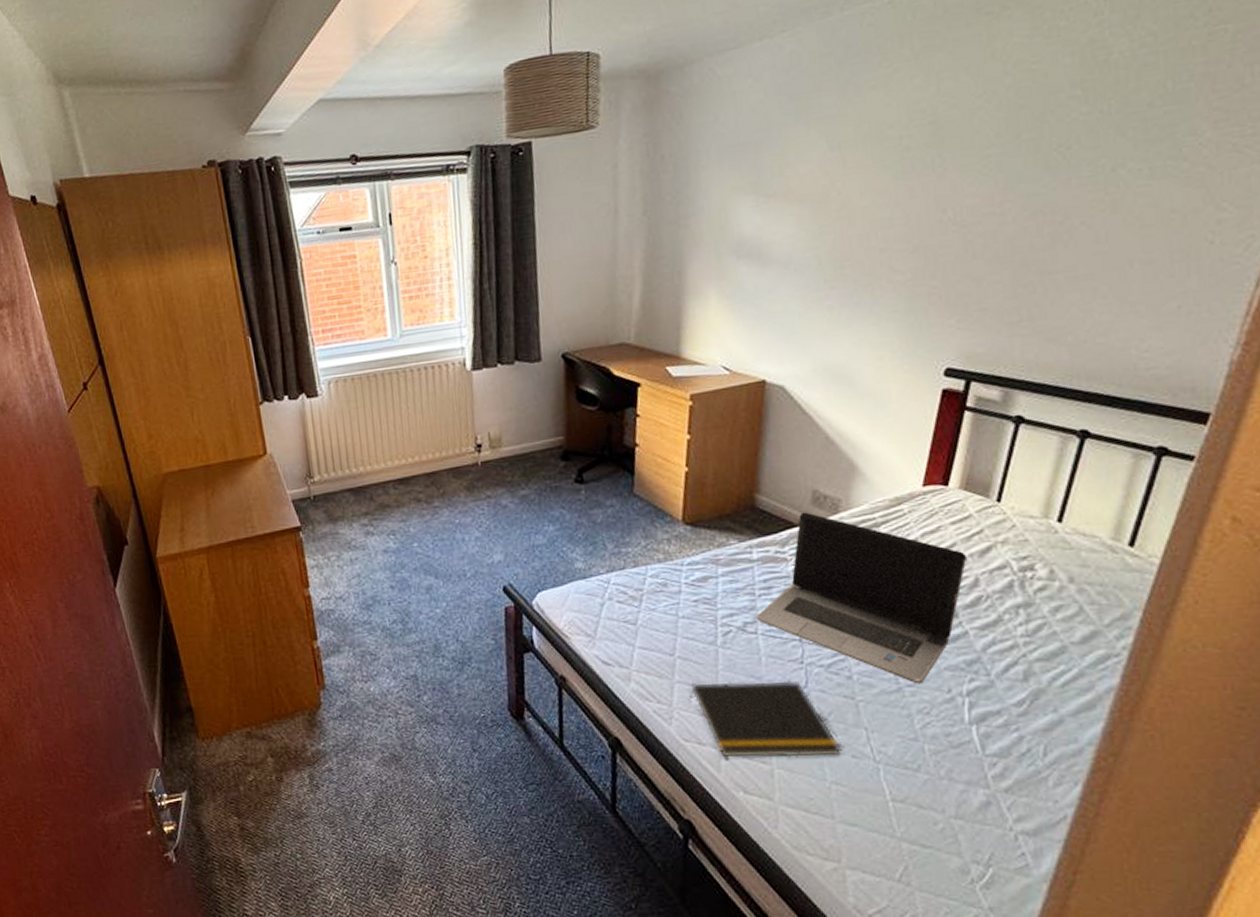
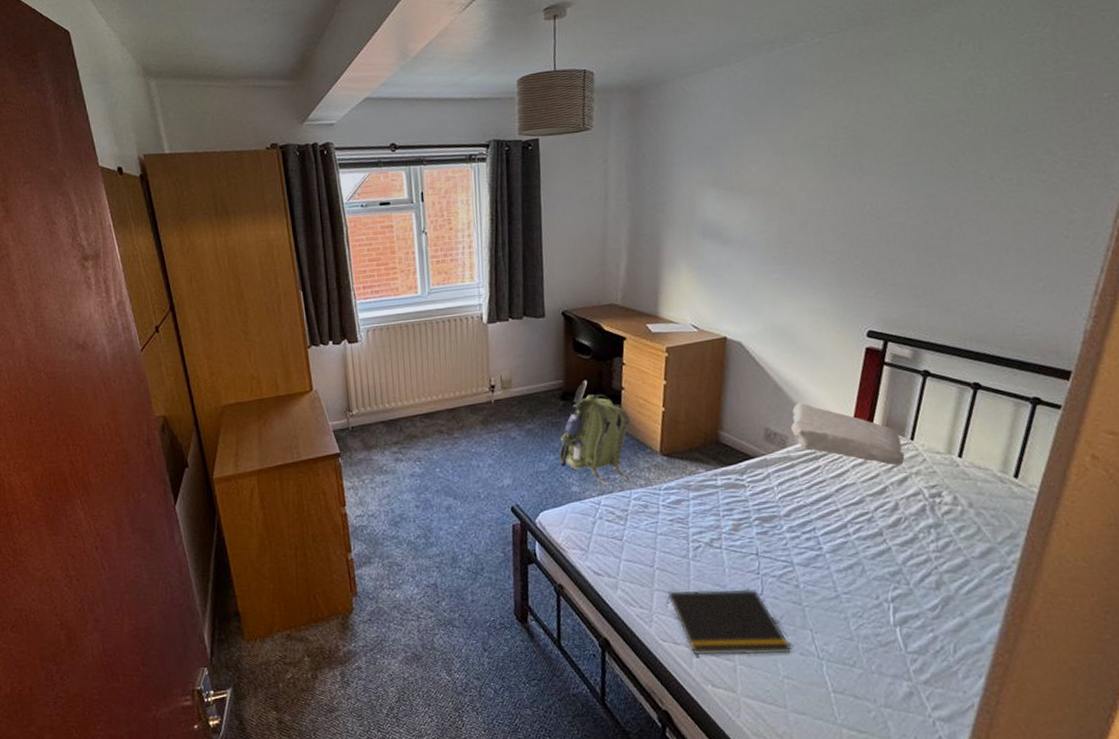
backpack: none [559,435,646,560] -> present [559,380,630,485]
laptop computer: present [756,512,968,684] -> none [720,446,889,592]
soap bar: none [845,458,989,533] -> present [791,403,905,466]

